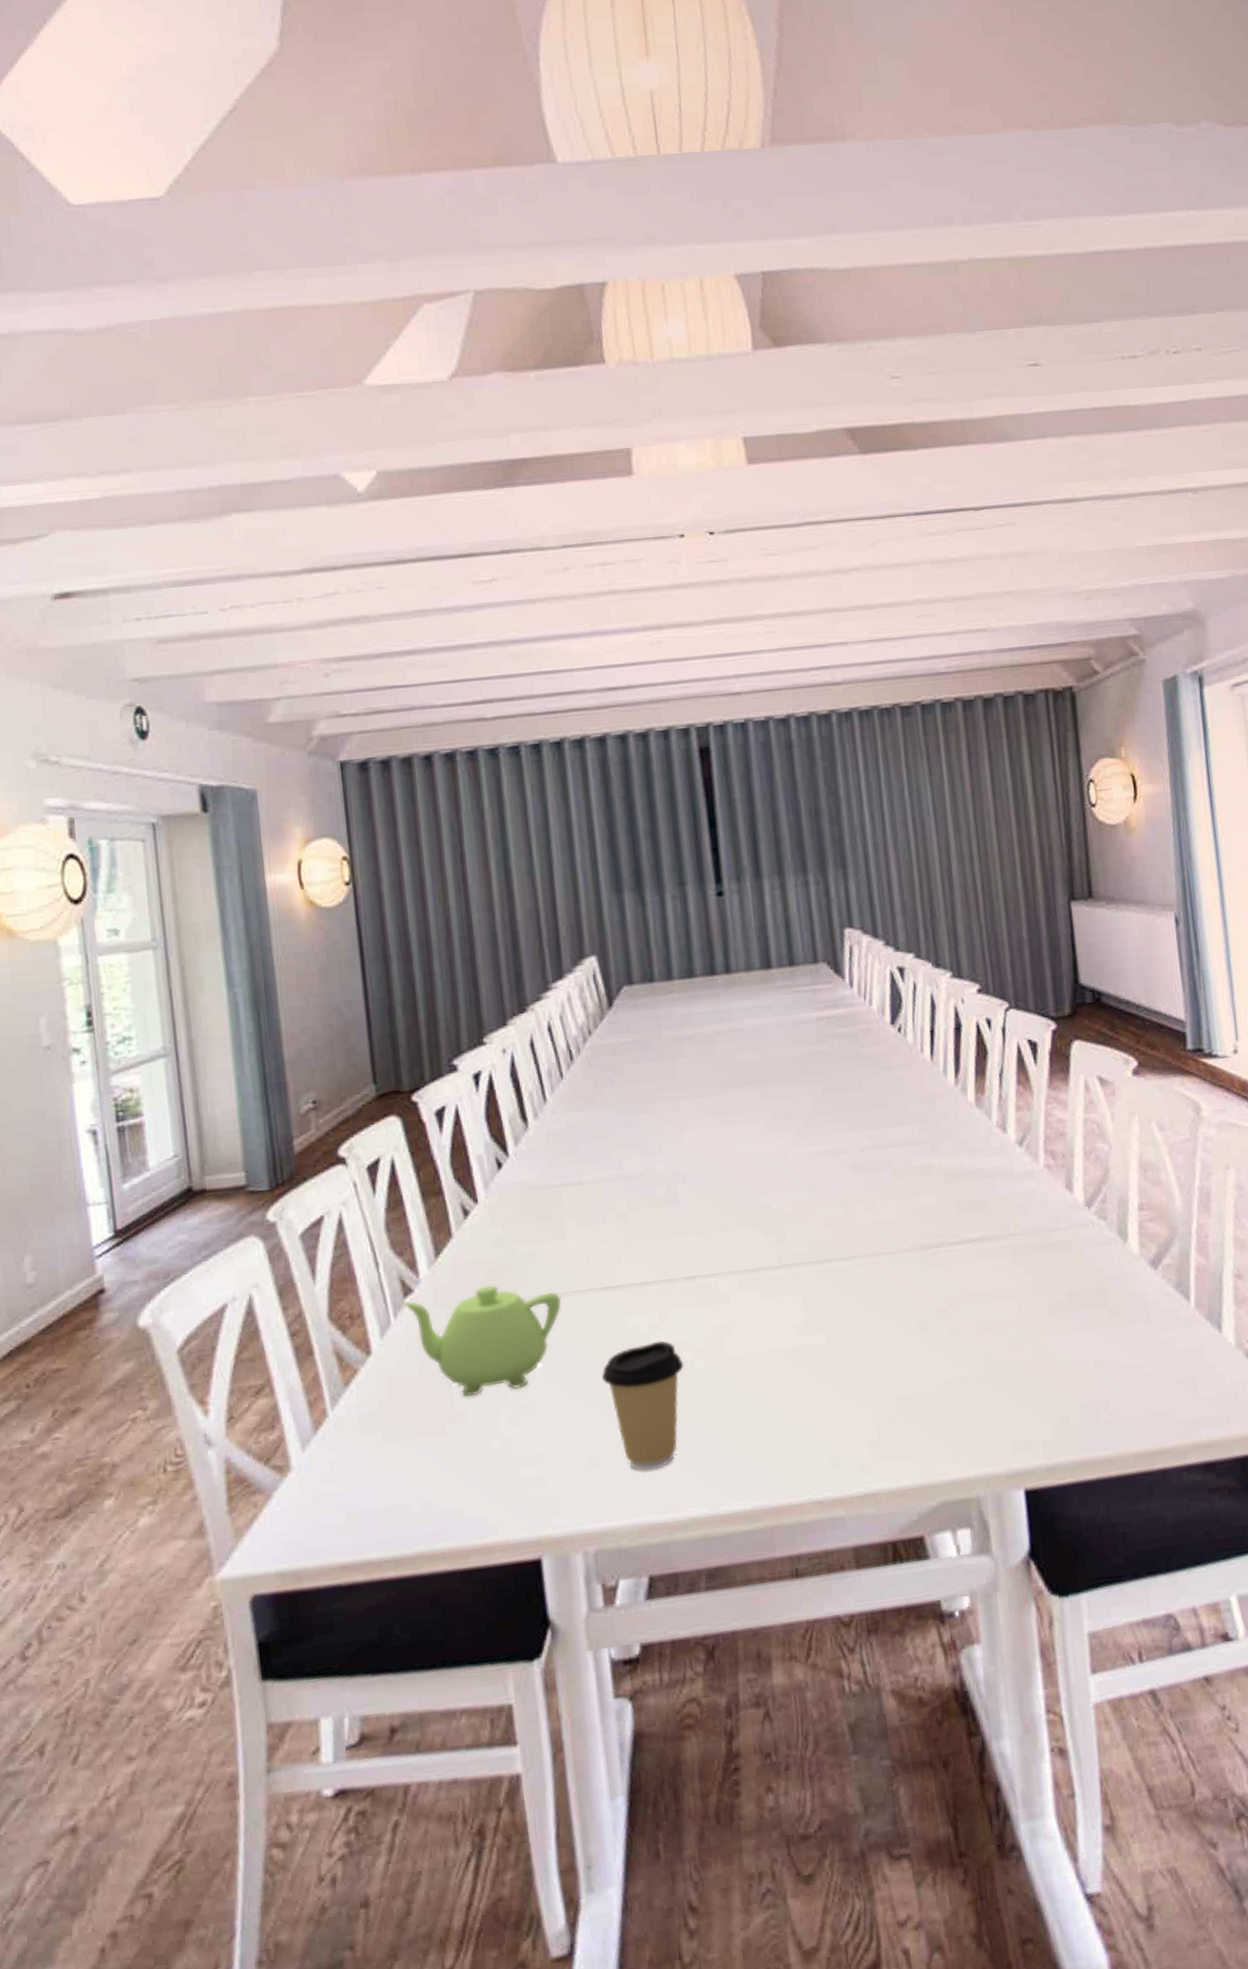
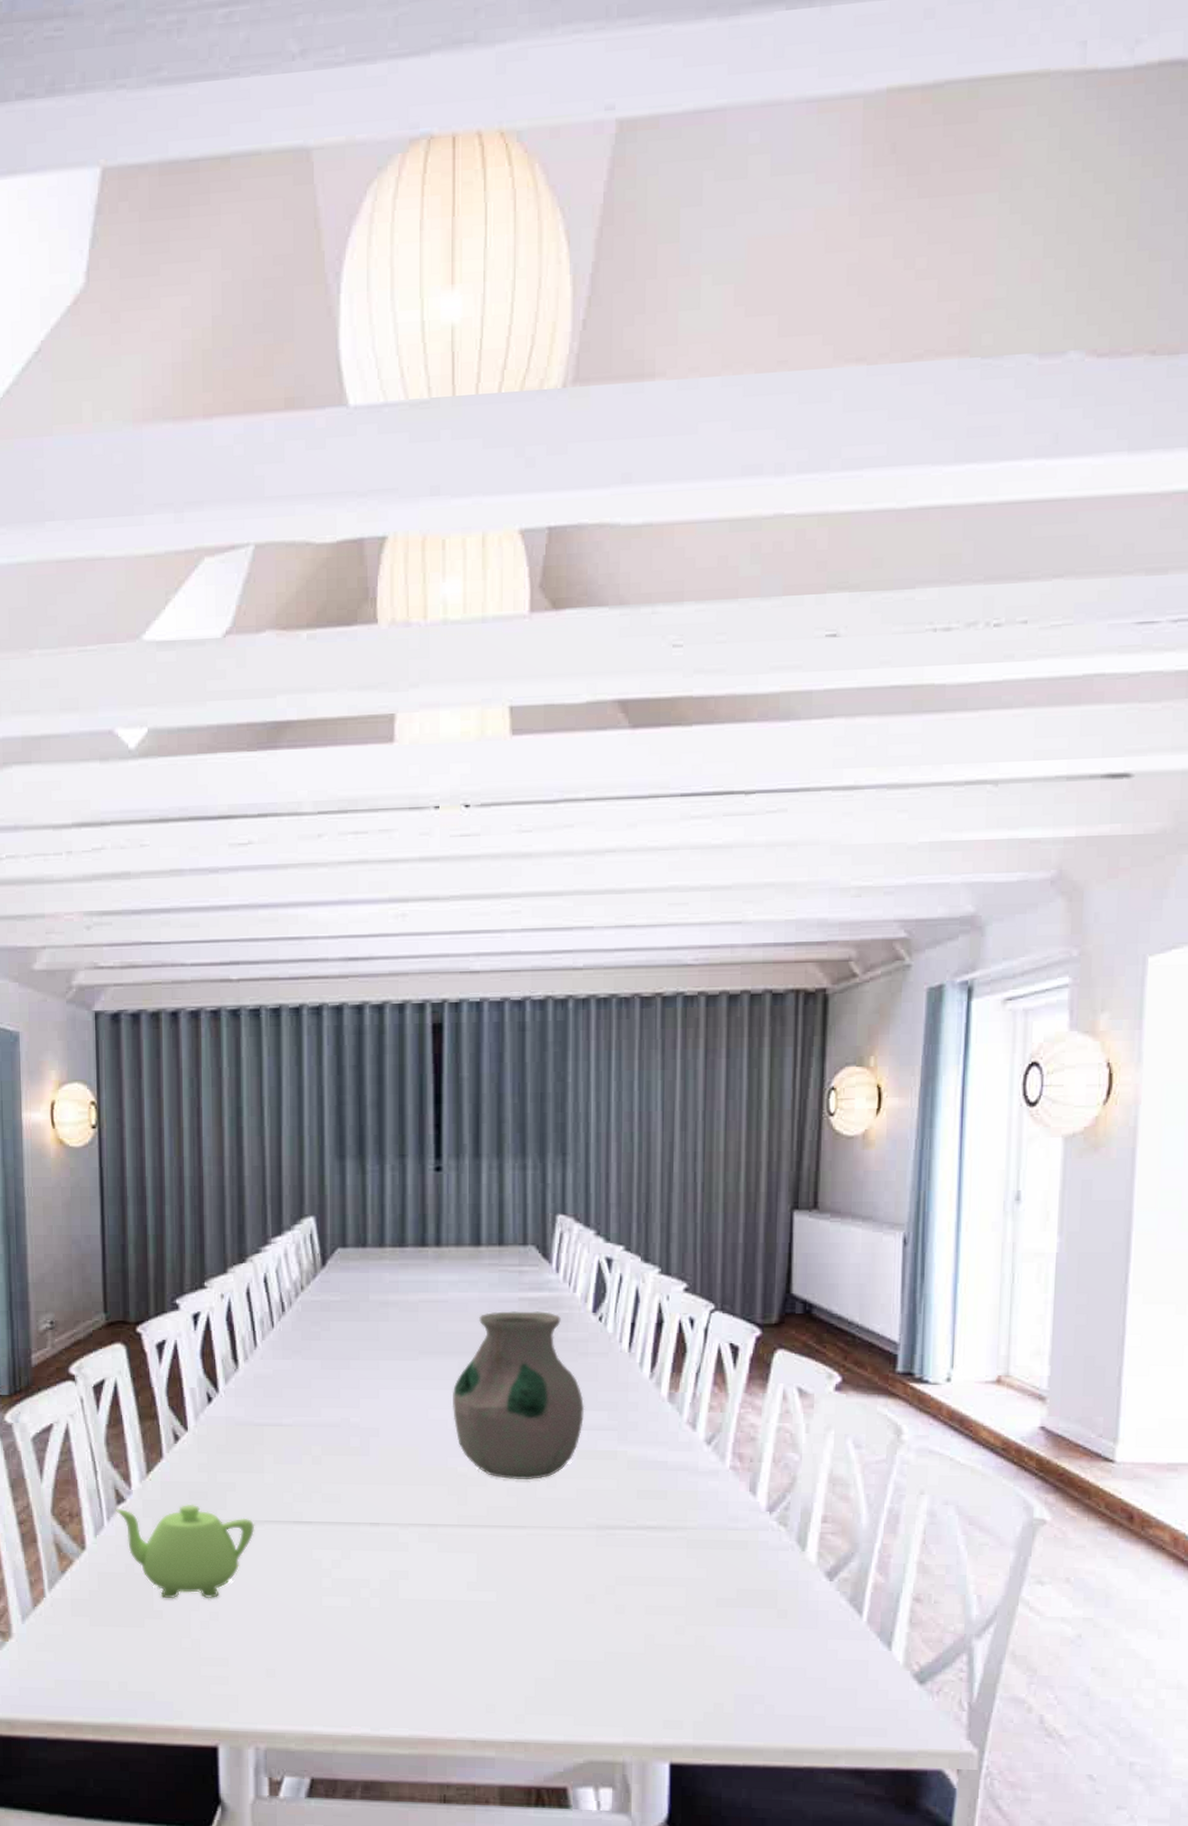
coffee cup: present [602,1340,684,1471] -> none [285,1576,360,1688]
vase: none [759,1029,895,1210] -> present [453,1311,585,1480]

